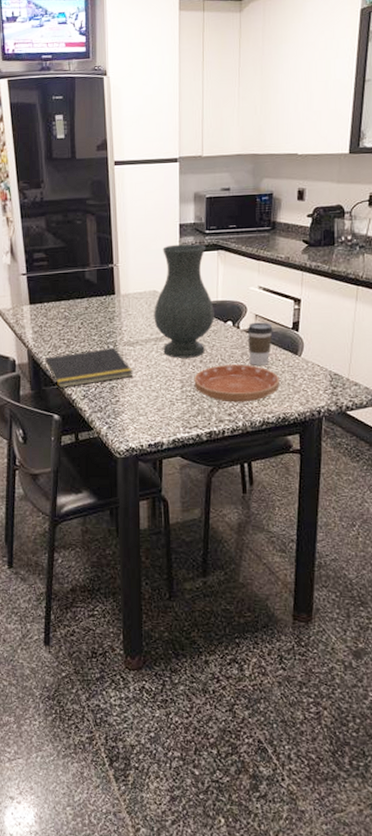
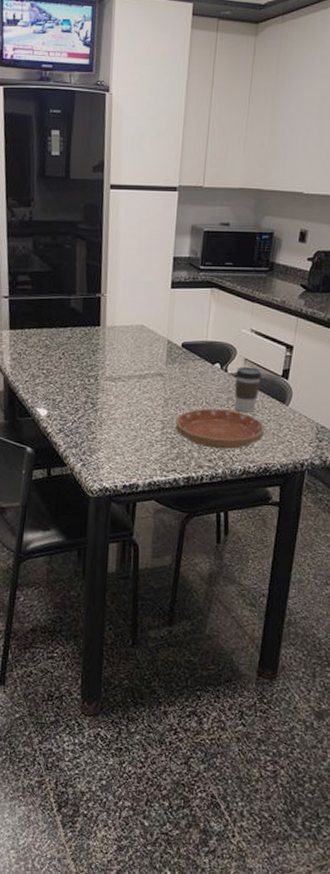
notepad: present [44,347,134,389] -> none [20,381,113,421]
vase: present [154,244,214,358] -> none [139,278,203,399]

